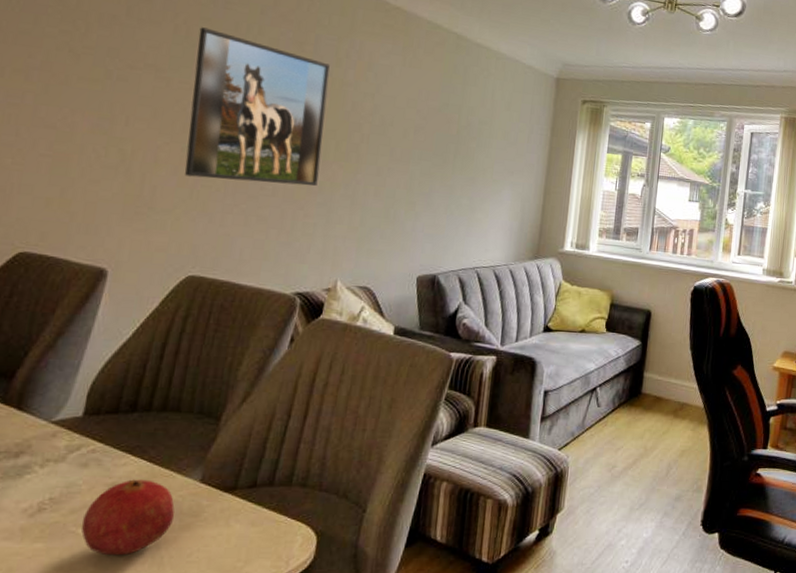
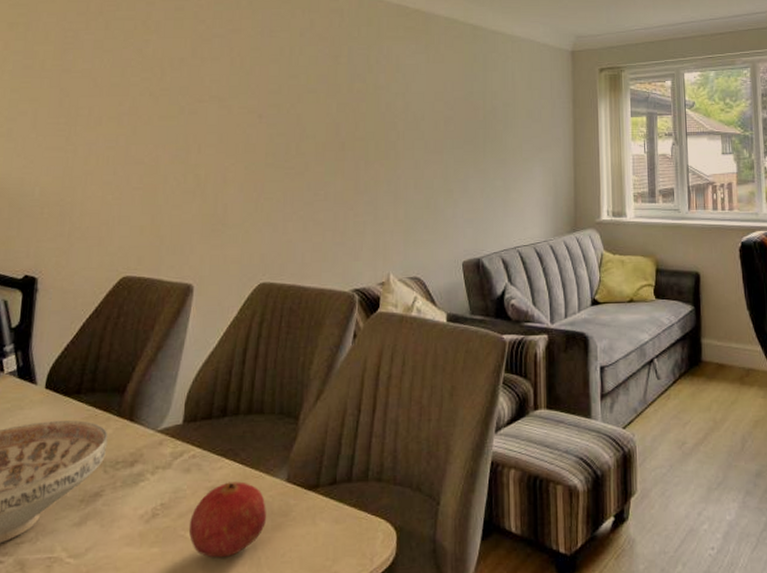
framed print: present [184,27,330,186] -> none [249,56,364,191]

